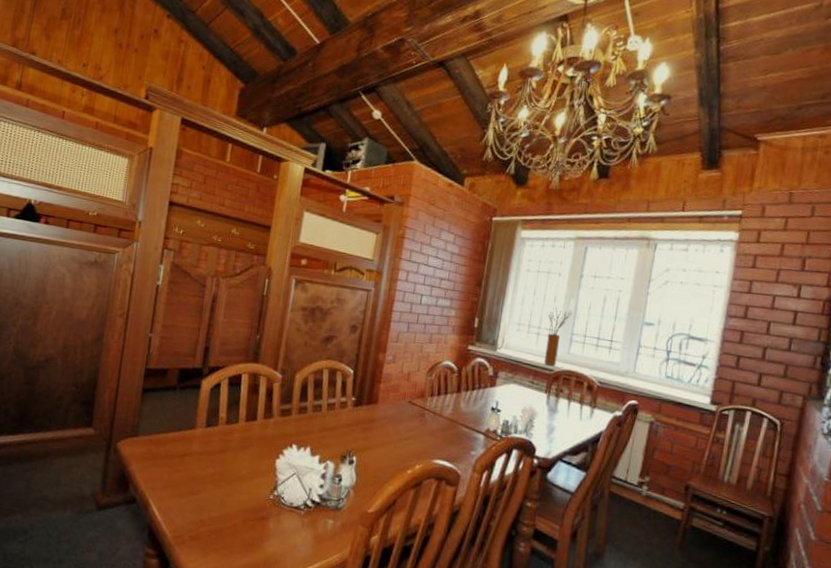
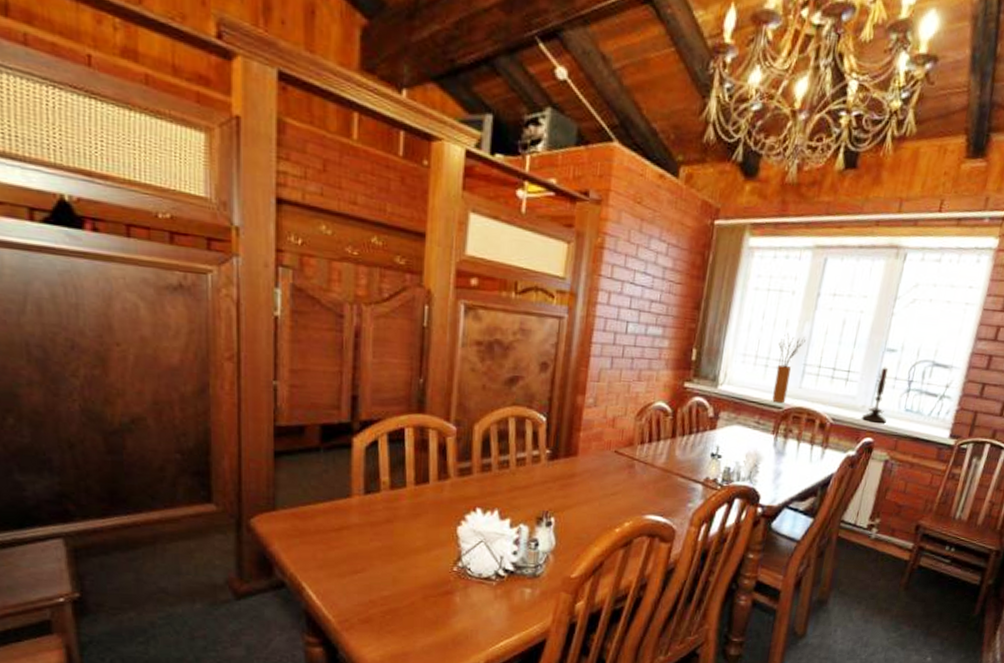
candle: none [626,338,649,389] -> present [862,367,889,424]

